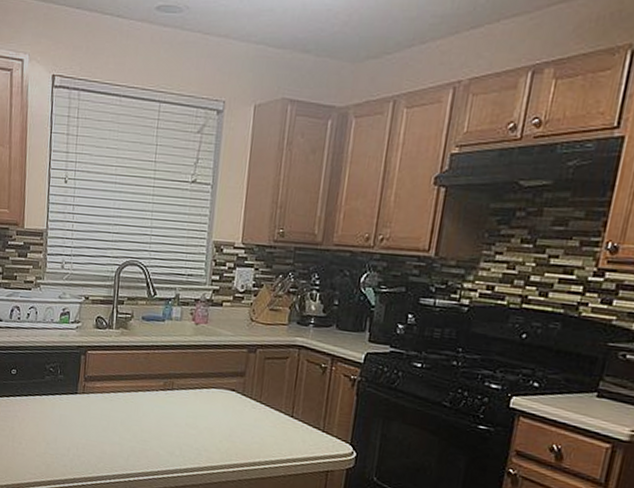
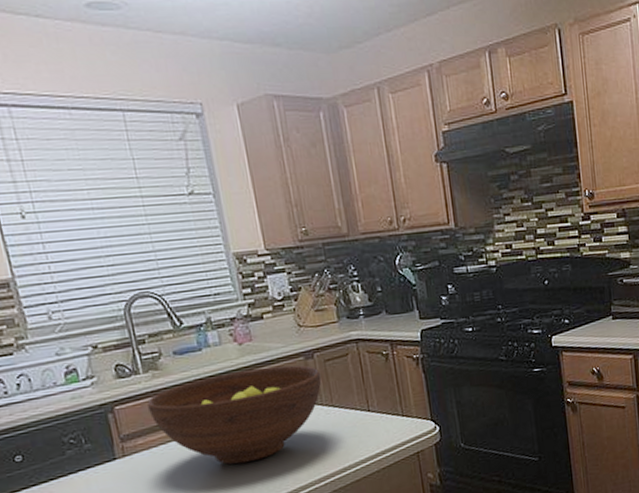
fruit bowl: none [111,346,258,431] -> present [147,365,322,465]

